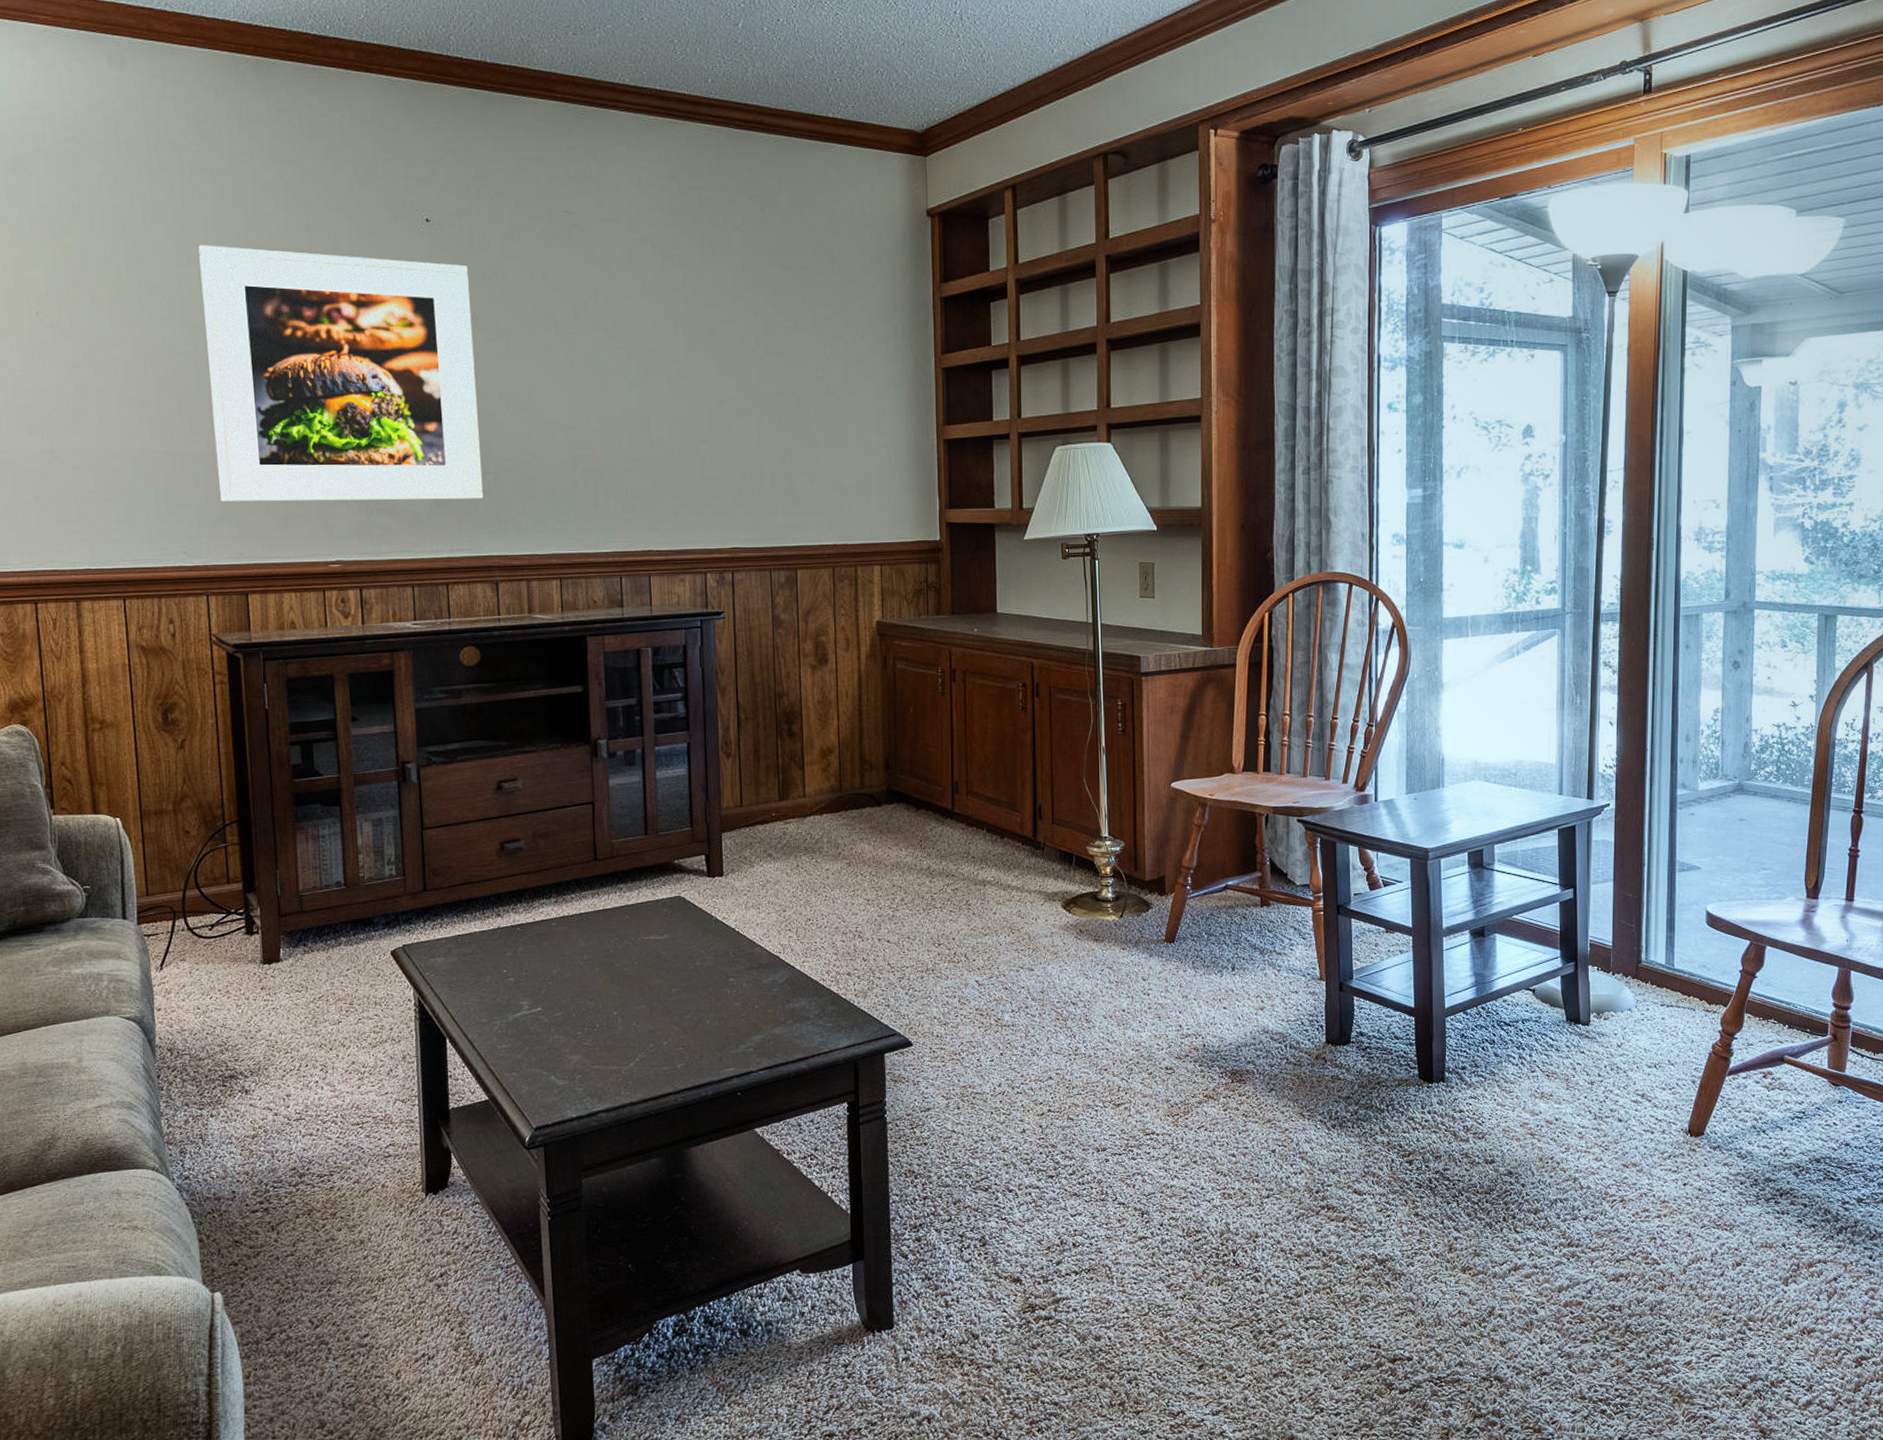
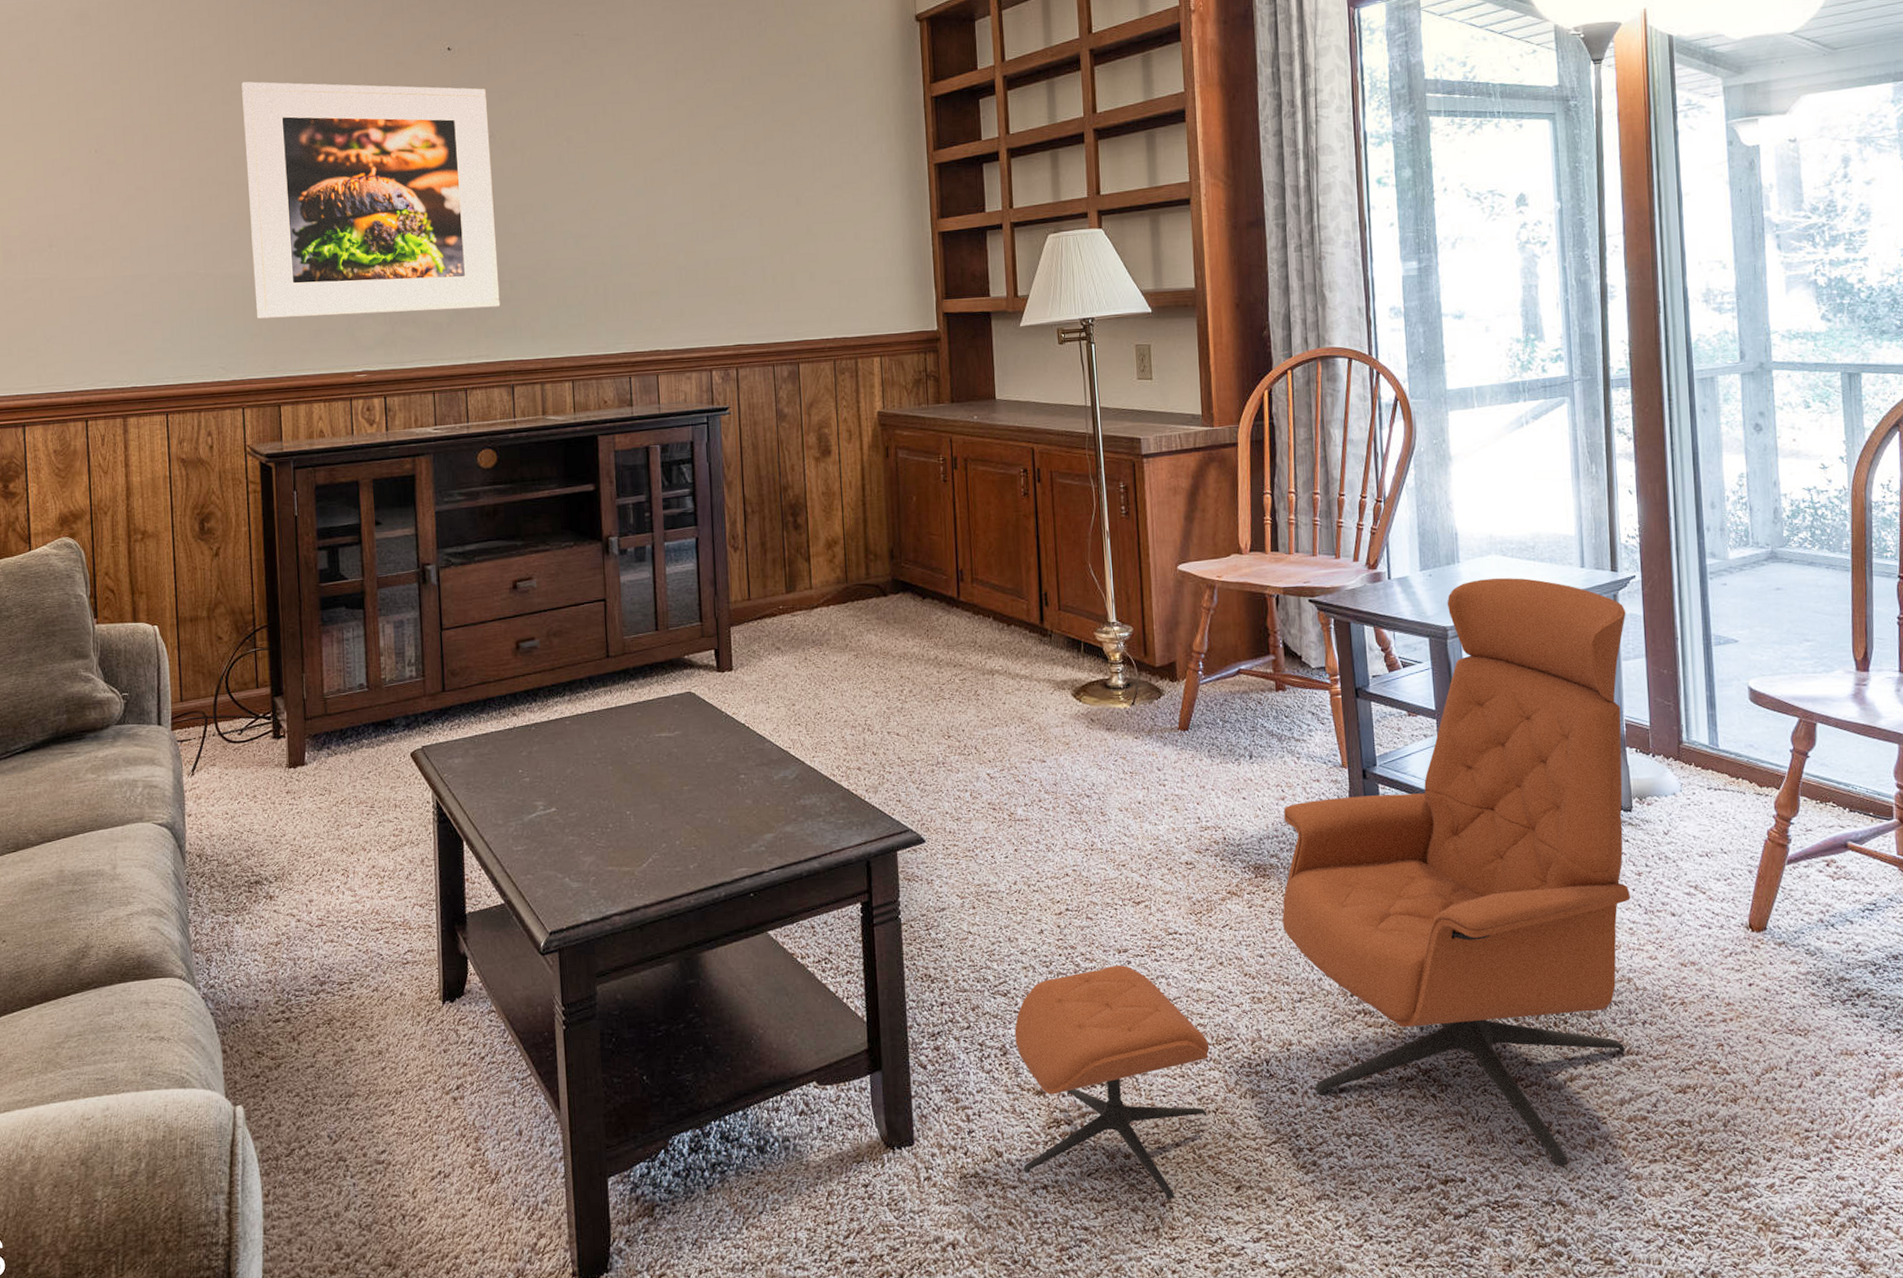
lounge chair: none [994,802,1598,1378] -> present [1014,577,1630,1200]

